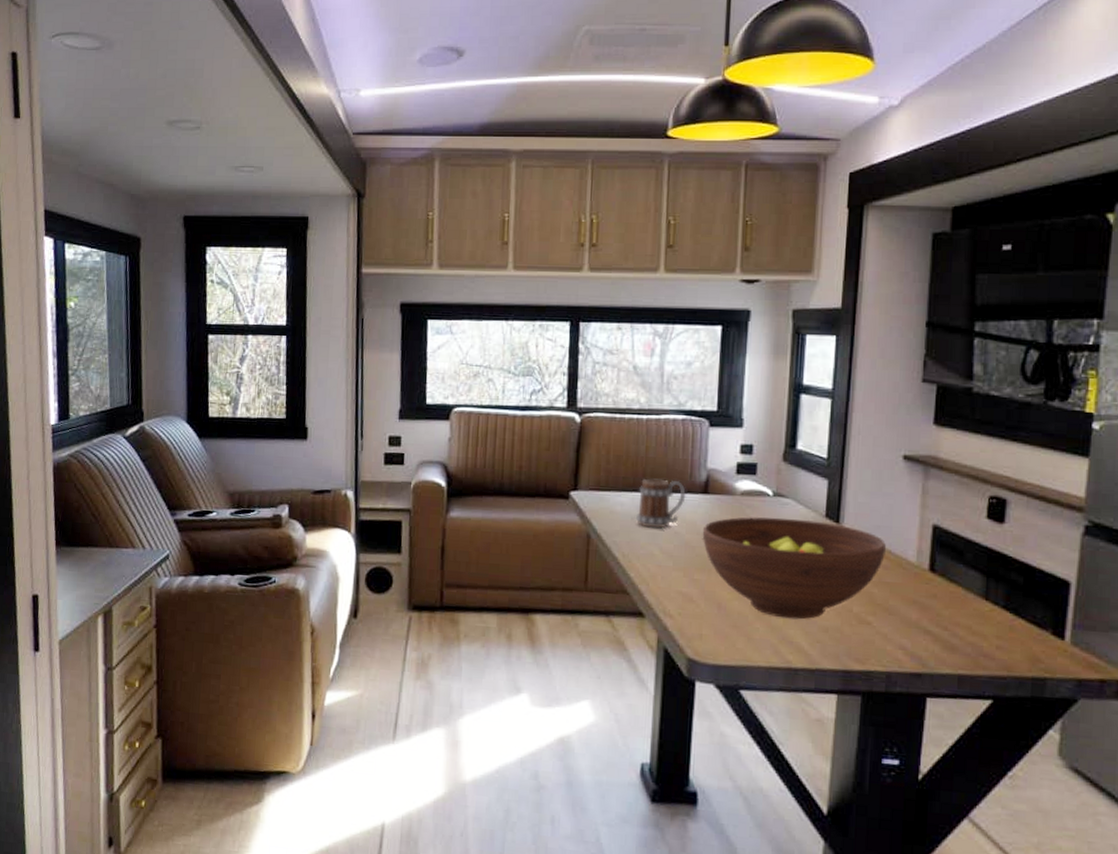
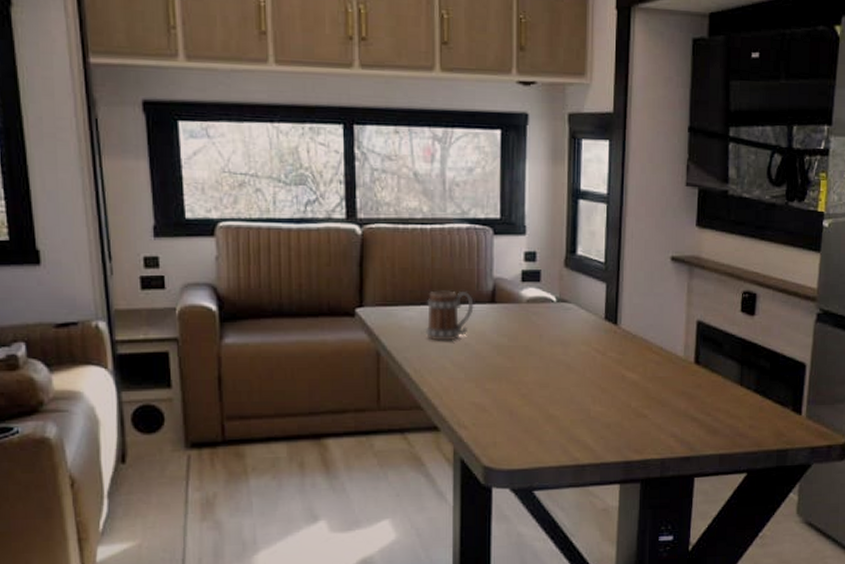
fruit bowl: present [702,517,886,620] -> none [491,322,658,419]

